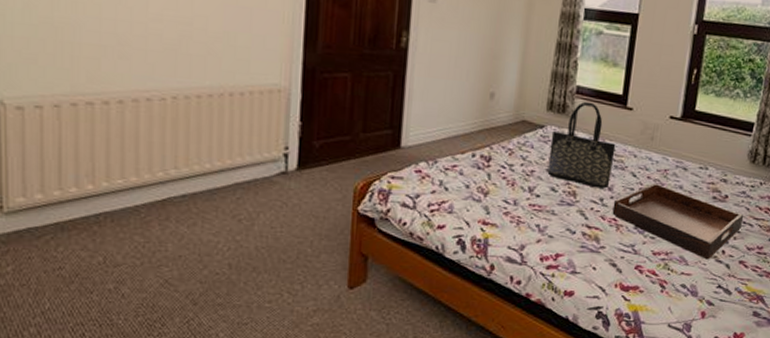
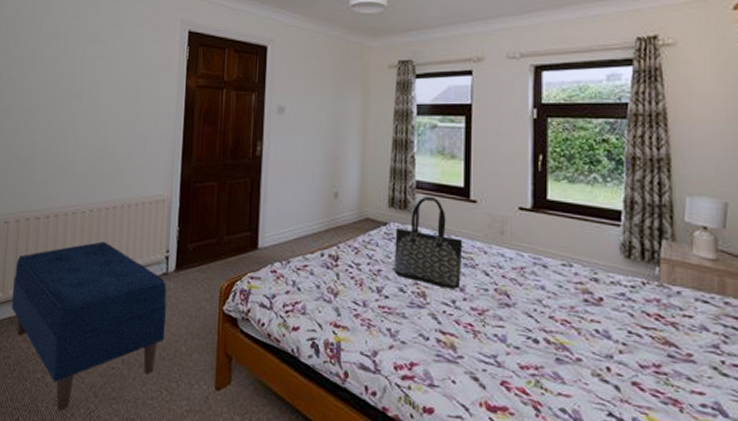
bench: none [58,135,287,322] -> present [12,241,167,411]
serving tray: present [612,183,744,260] -> none [467,282,628,379]

